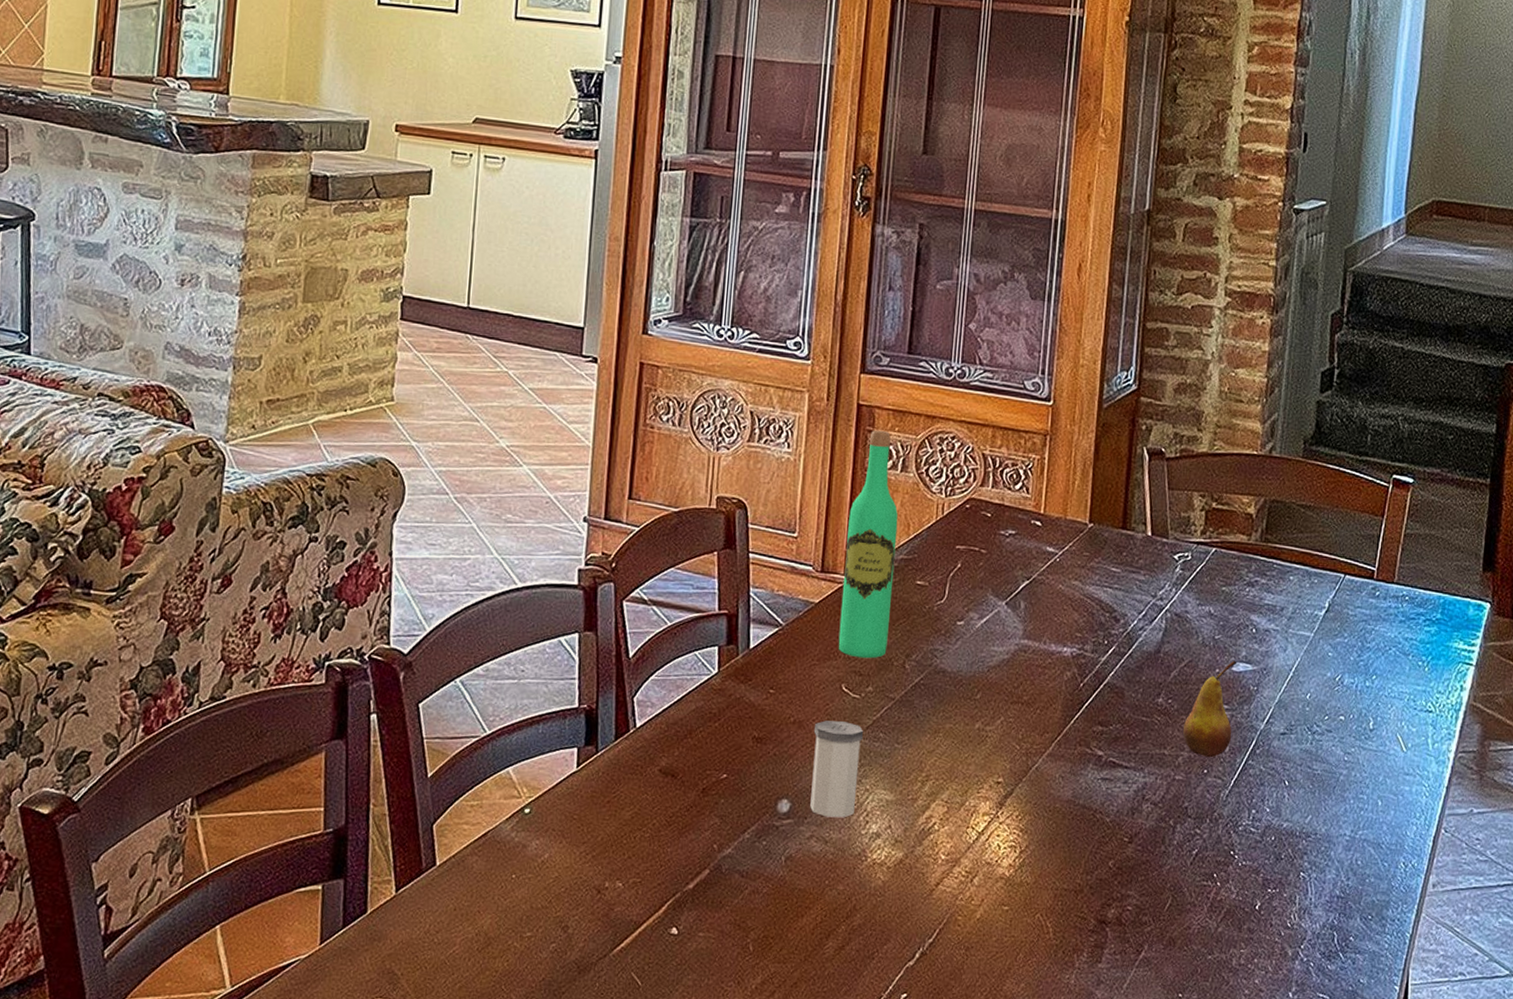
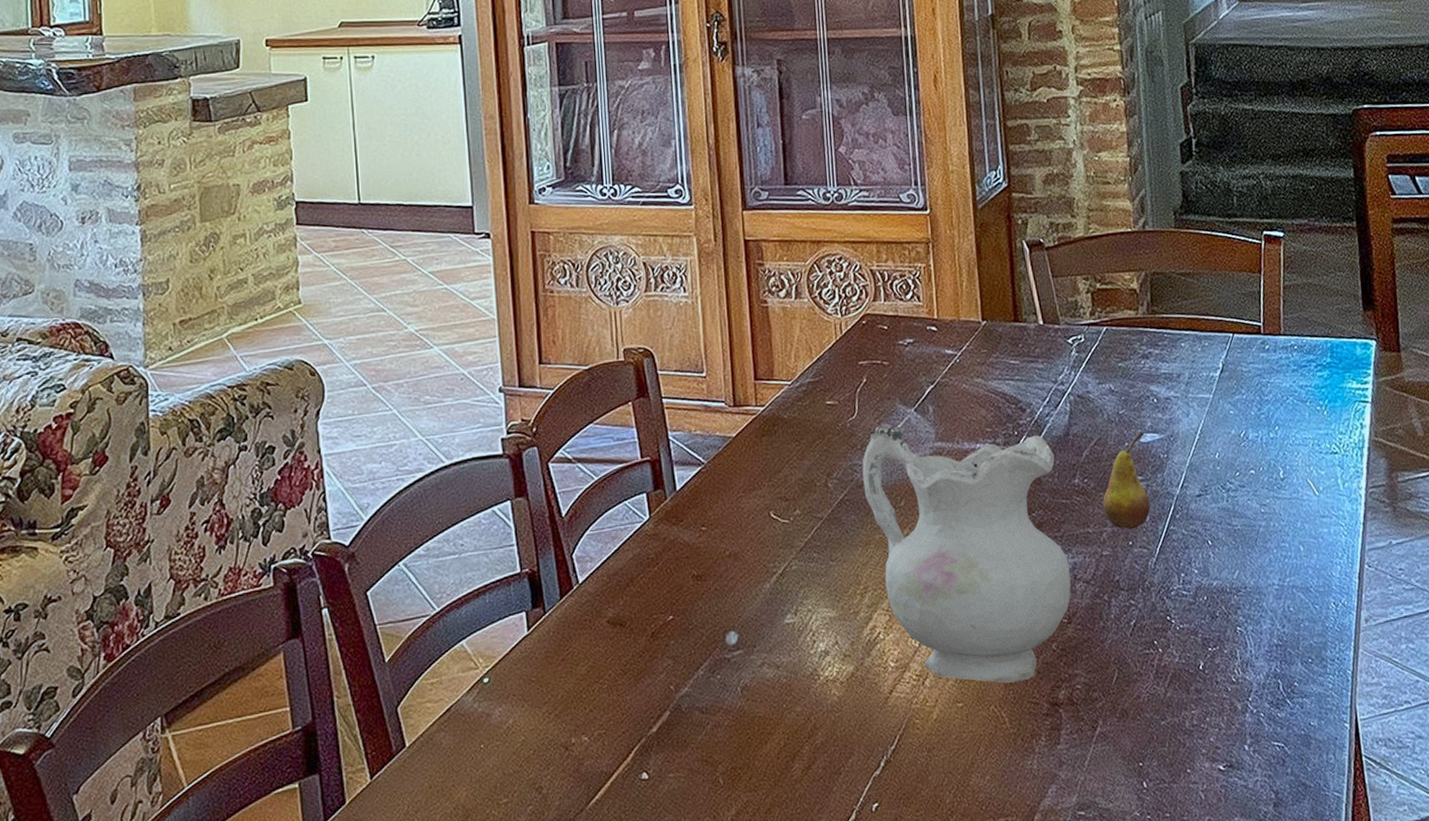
salt shaker: present [810,720,864,818] -> none [749,547,800,643]
wine bottle: present [838,430,899,659] -> none [752,262,808,484]
ceramic pitcher: none [941,614,1142,894] -> present [862,425,1071,683]

